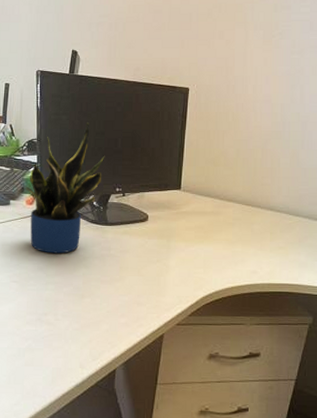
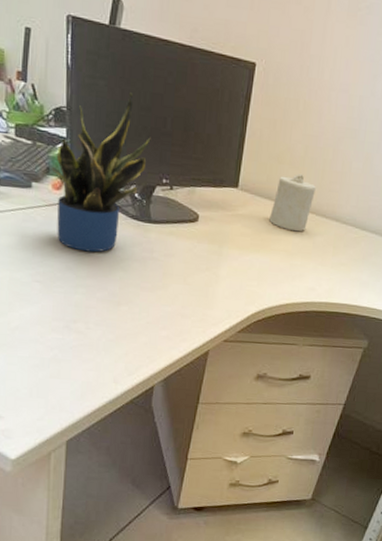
candle: none [209,173,249,223] -> present [268,173,316,232]

